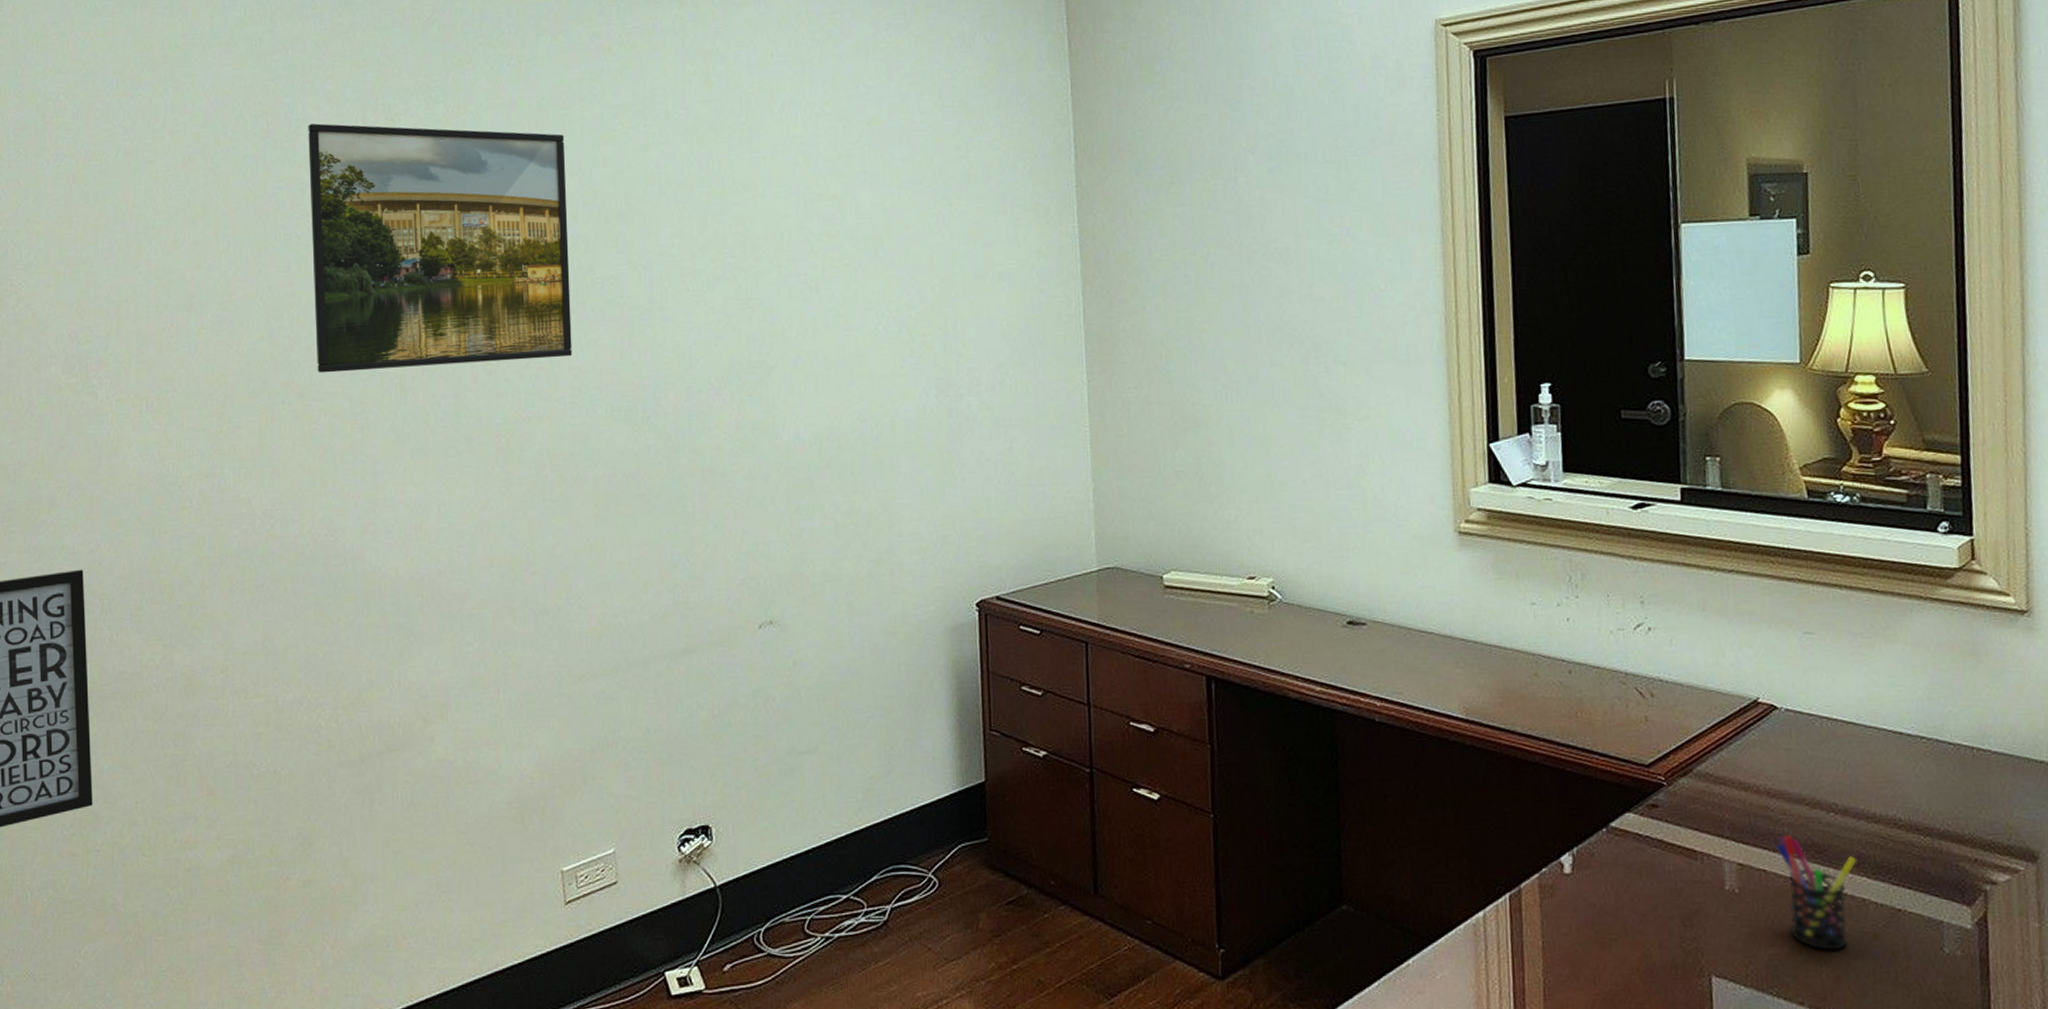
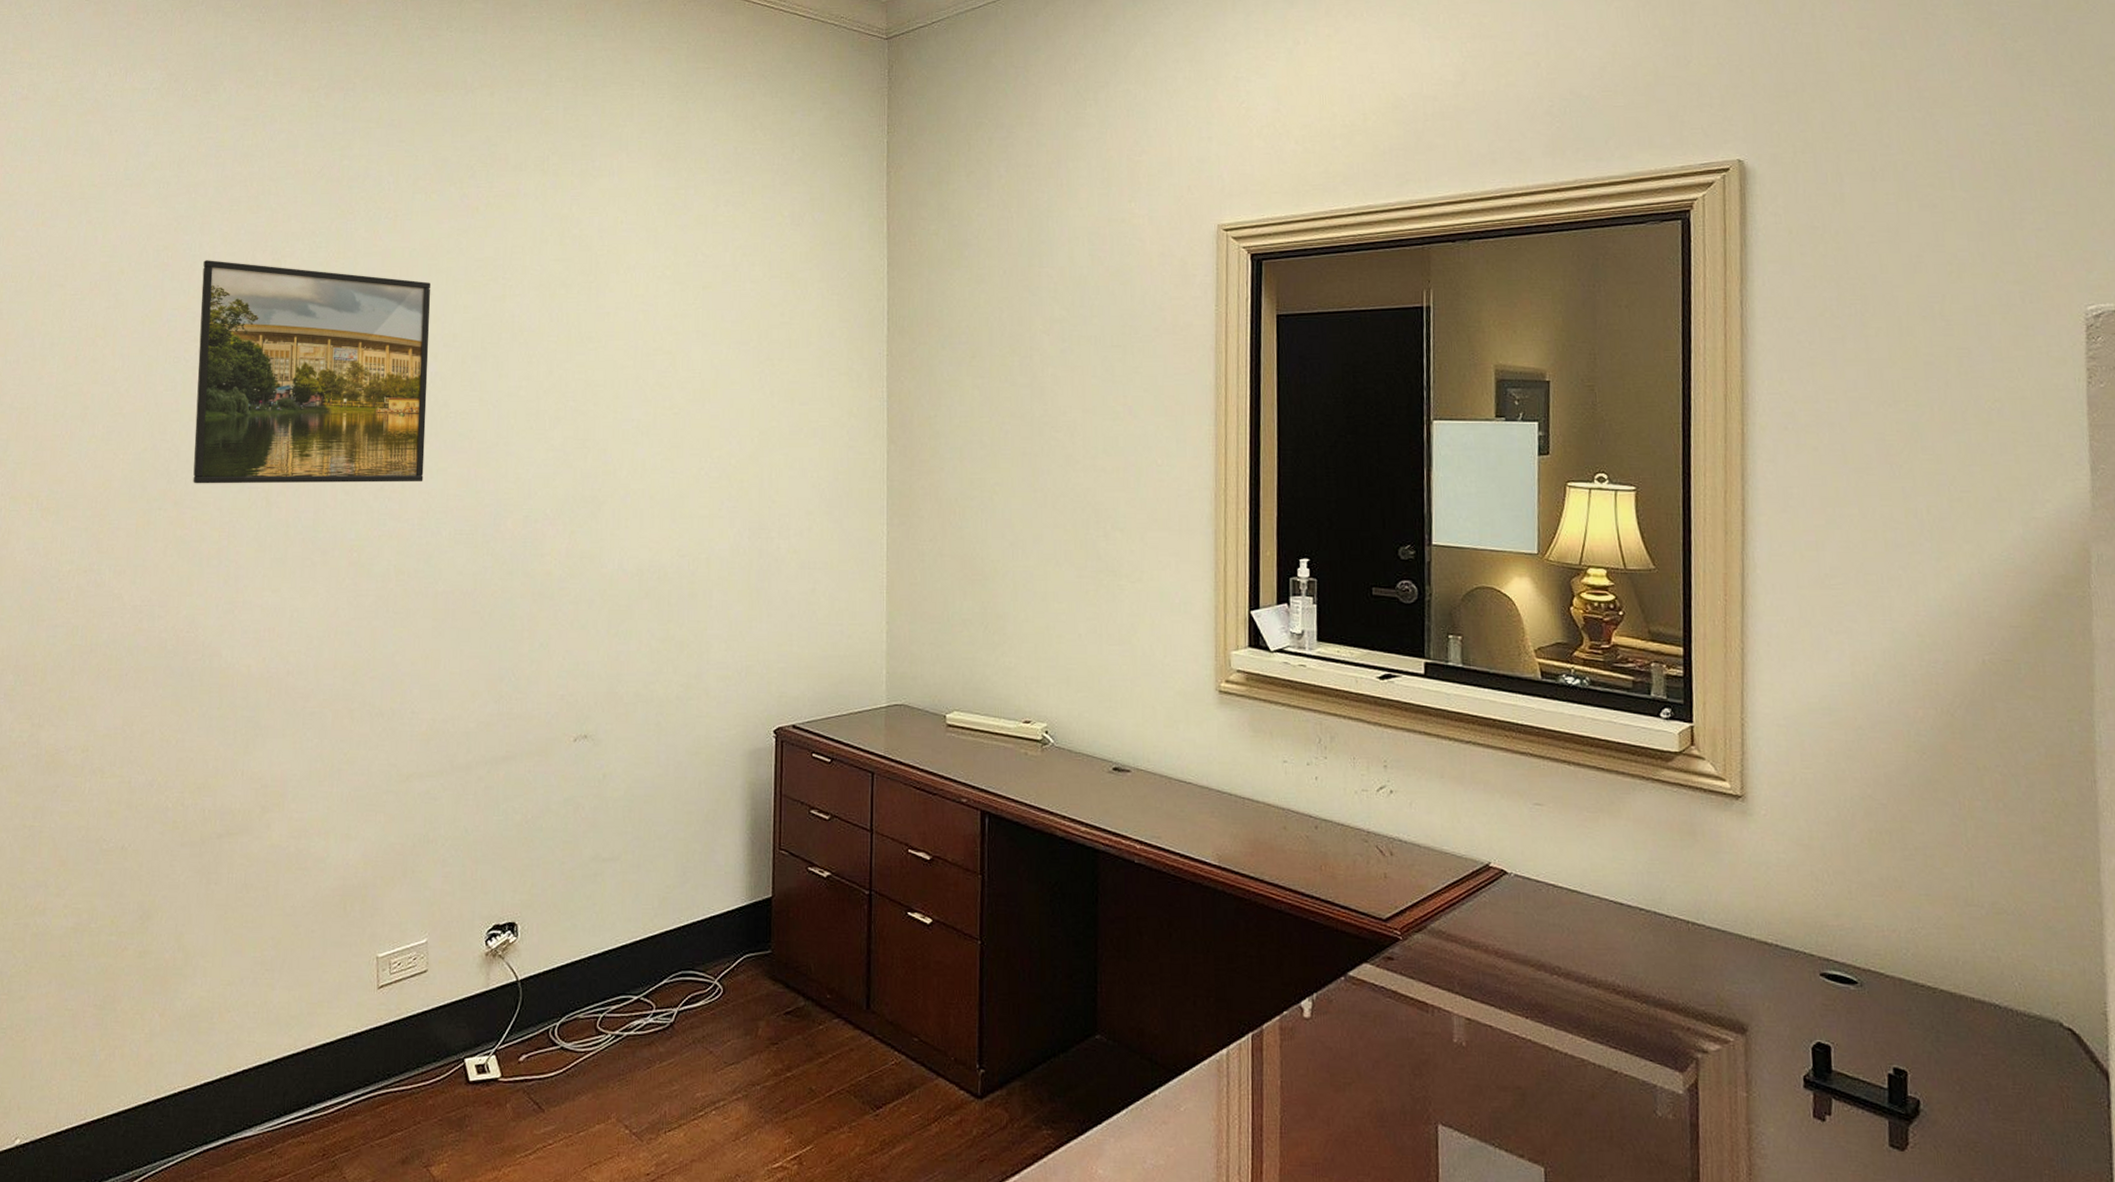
pen holder: present [1776,835,1857,950] -> none [1502,994,1578,1107]

